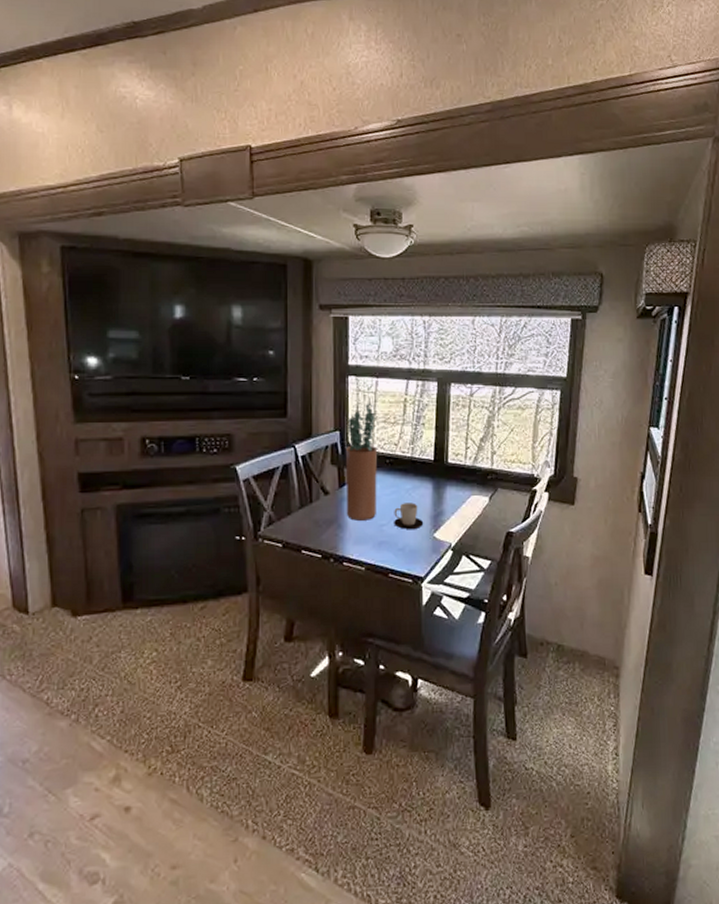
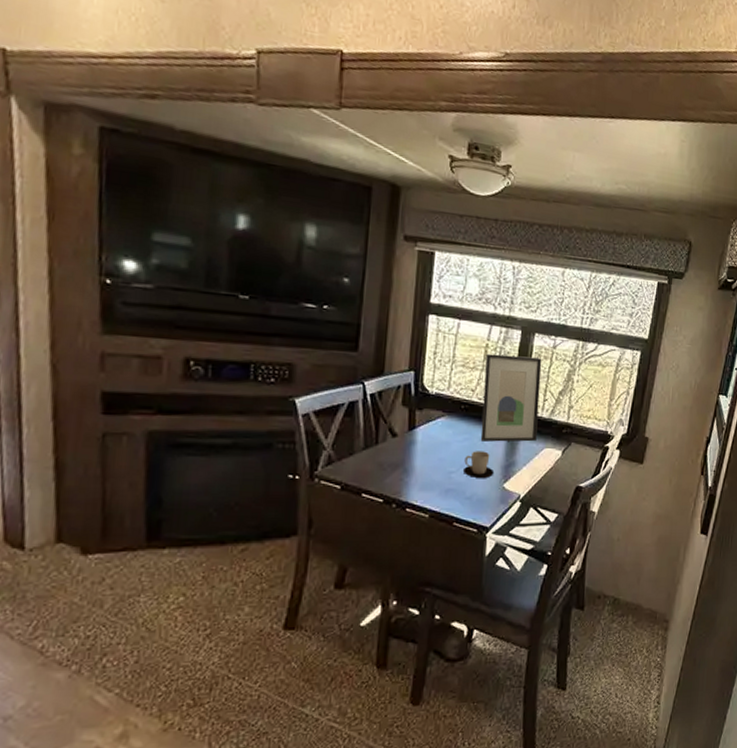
vase: present [345,397,377,521] -> none [413,339,454,466]
picture frame: none [405,406,462,493] -> present [480,353,542,442]

